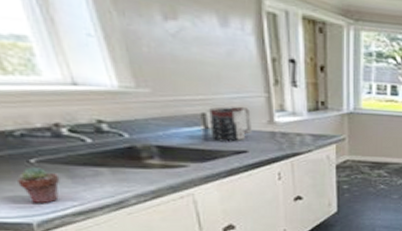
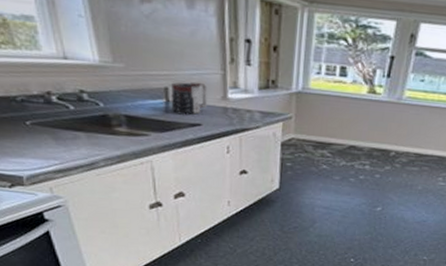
potted succulent: present [18,167,60,204] -> none [16,128,47,161]

